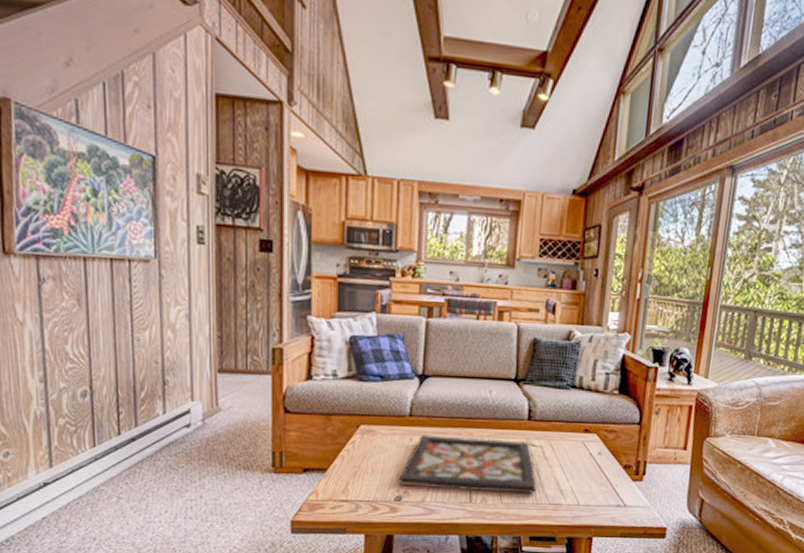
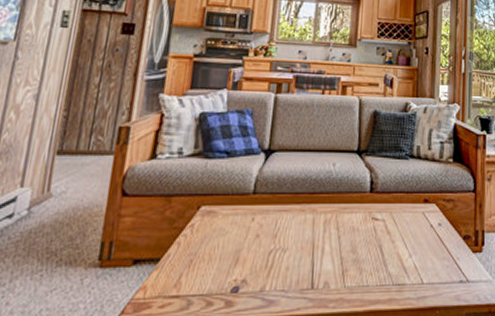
decorative tray: present [398,434,537,494] -> none [236,213,380,276]

